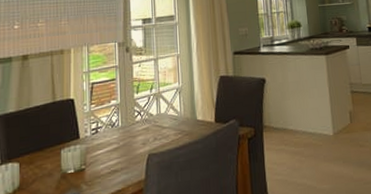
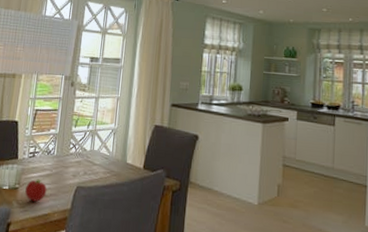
fruit: none [93,155,117,180] -> present [25,179,47,202]

